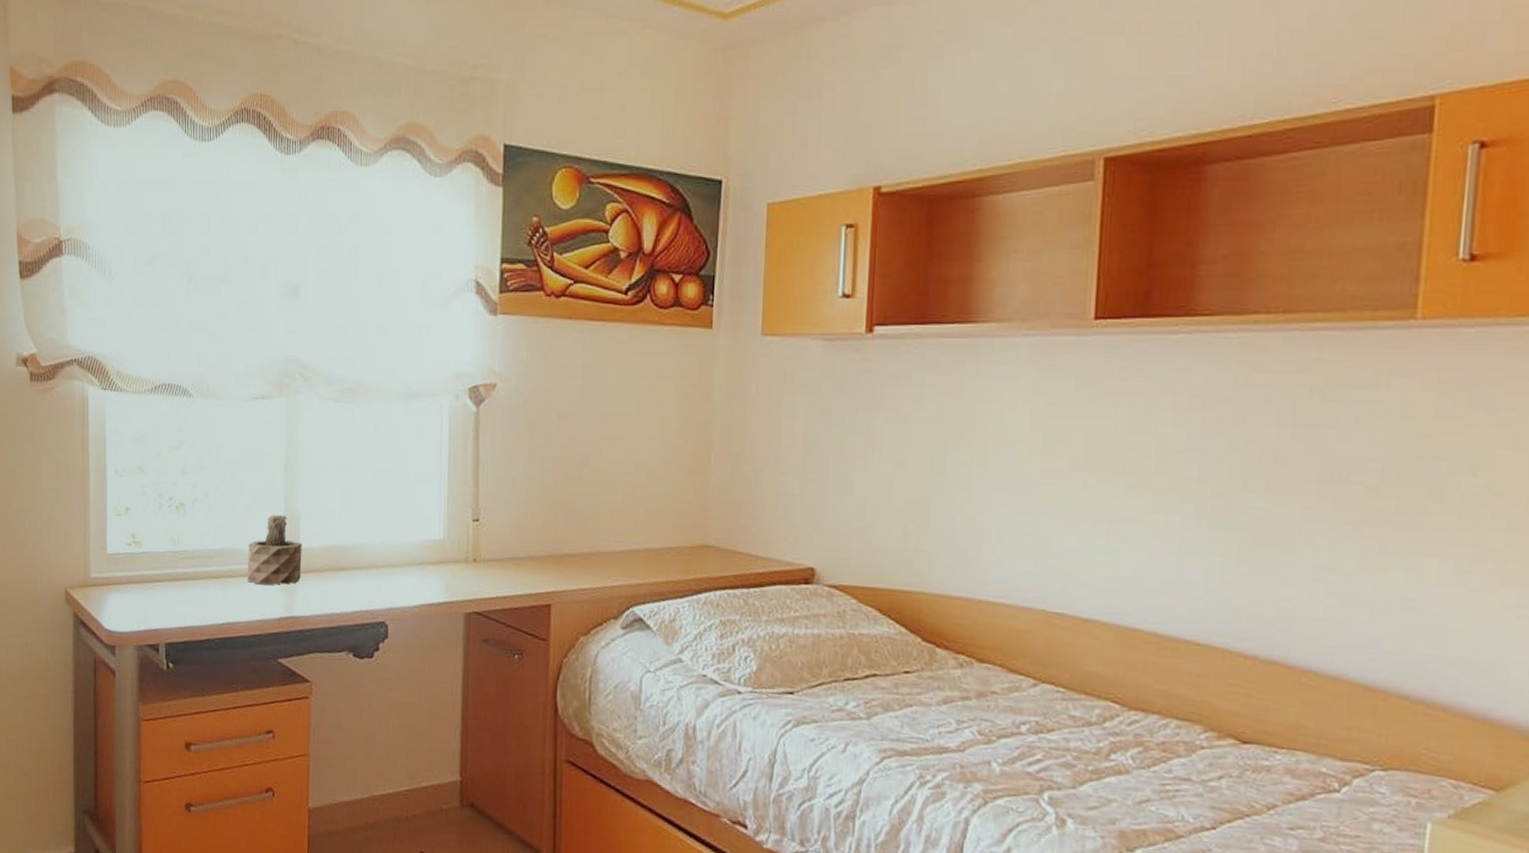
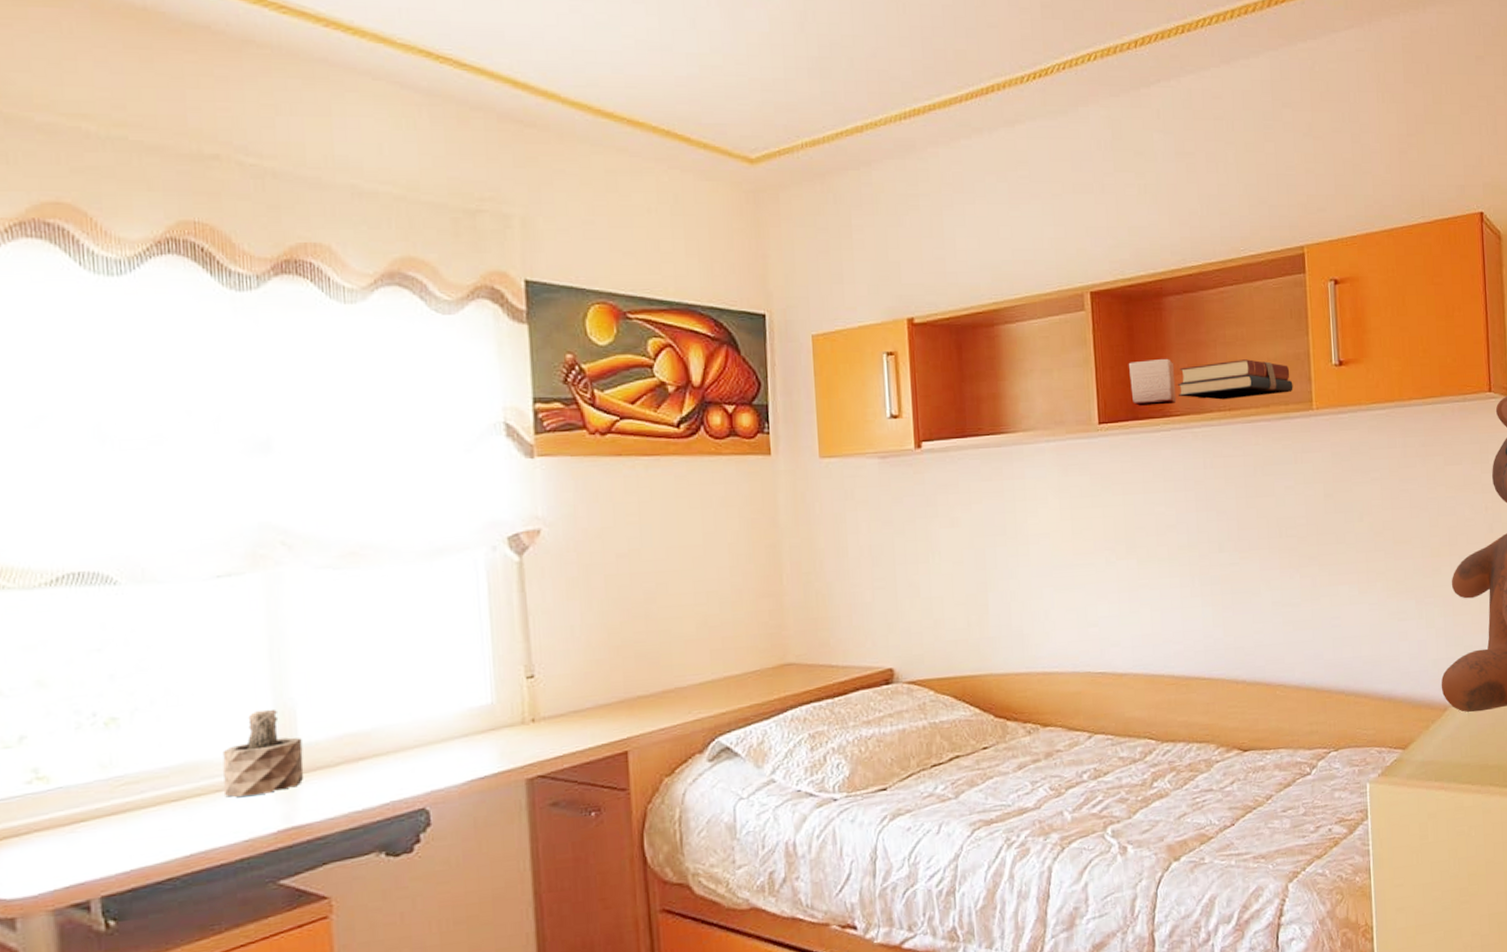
decorative box: none [1143,243,1210,301] -> present [1128,359,1177,406]
books: none [1209,247,1389,299] -> present [1177,359,1293,400]

